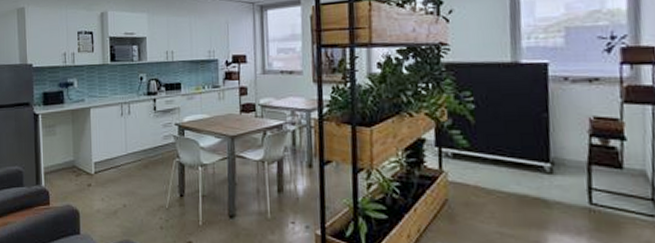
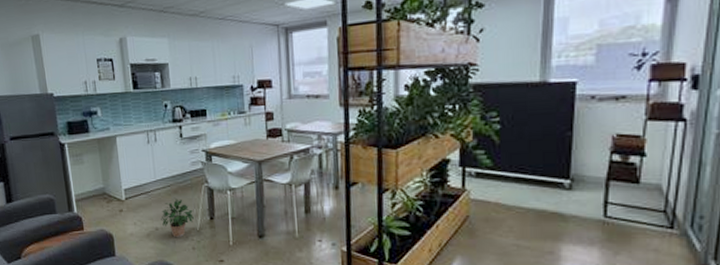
potted plant: none [129,172,164,216] -> present [161,197,195,238]

